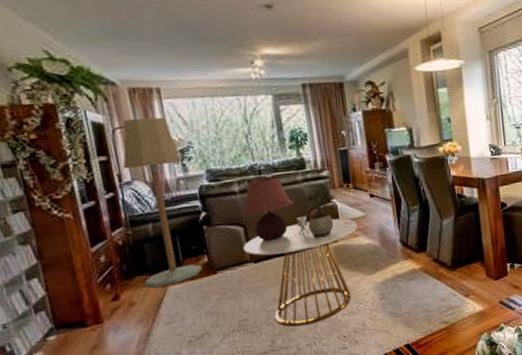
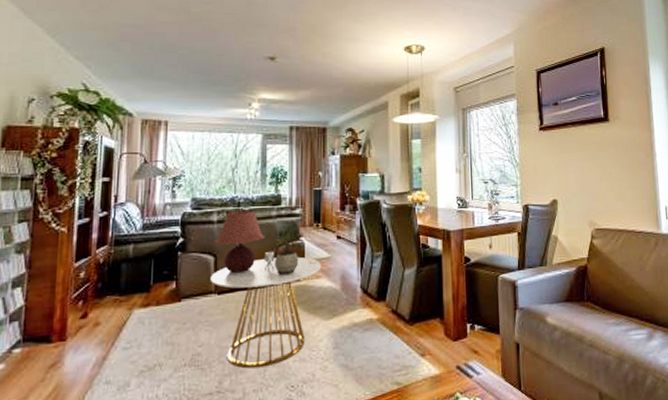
floor lamp: present [122,117,203,288] -> none [112,146,173,310]

